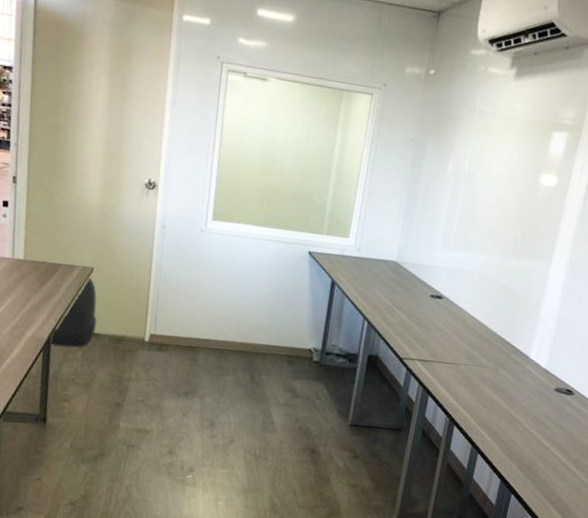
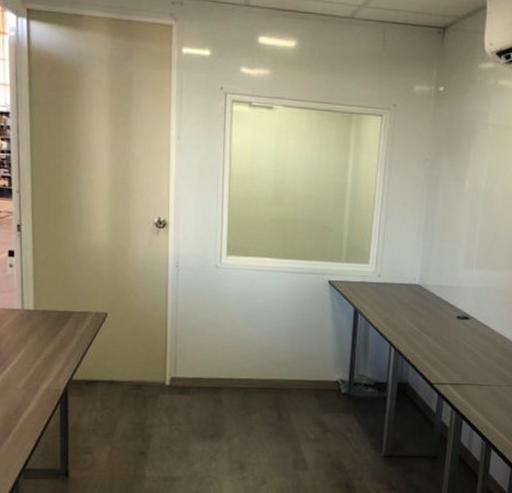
backpack: present [49,275,97,347] -> none [66,321,114,397]

